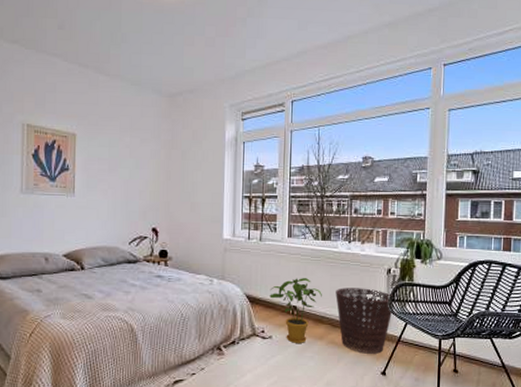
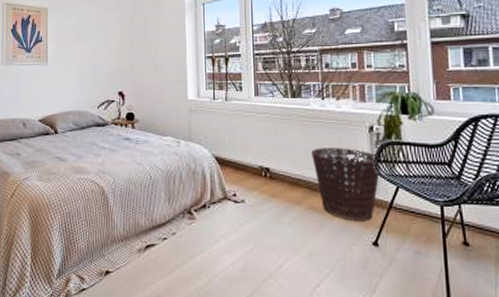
house plant: present [269,278,322,343] -> none [239,138,296,208]

